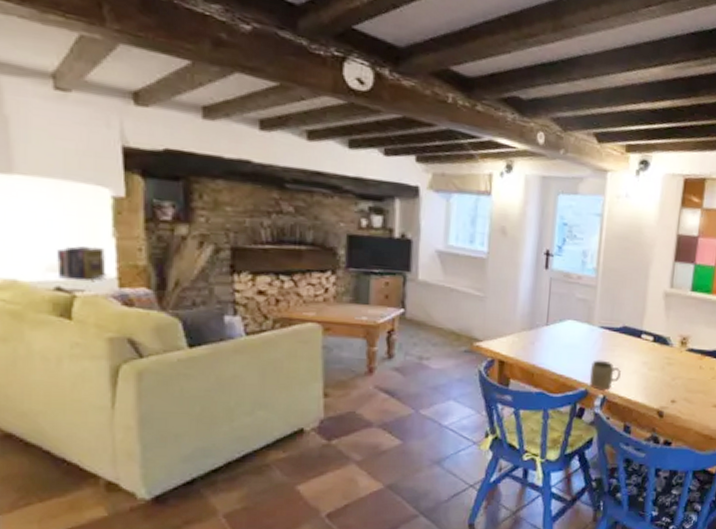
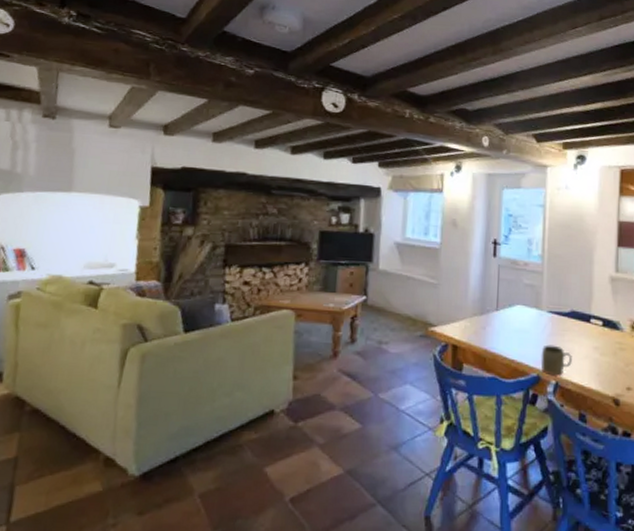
books: present [57,246,107,280] -> none [92,246,130,275]

